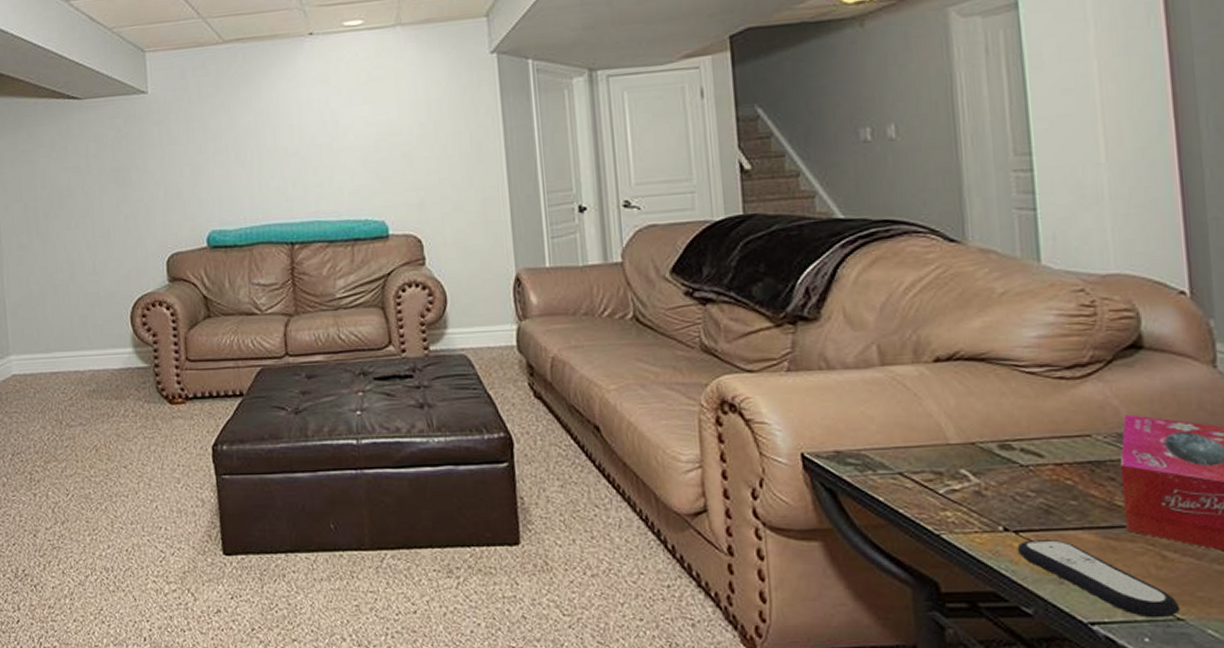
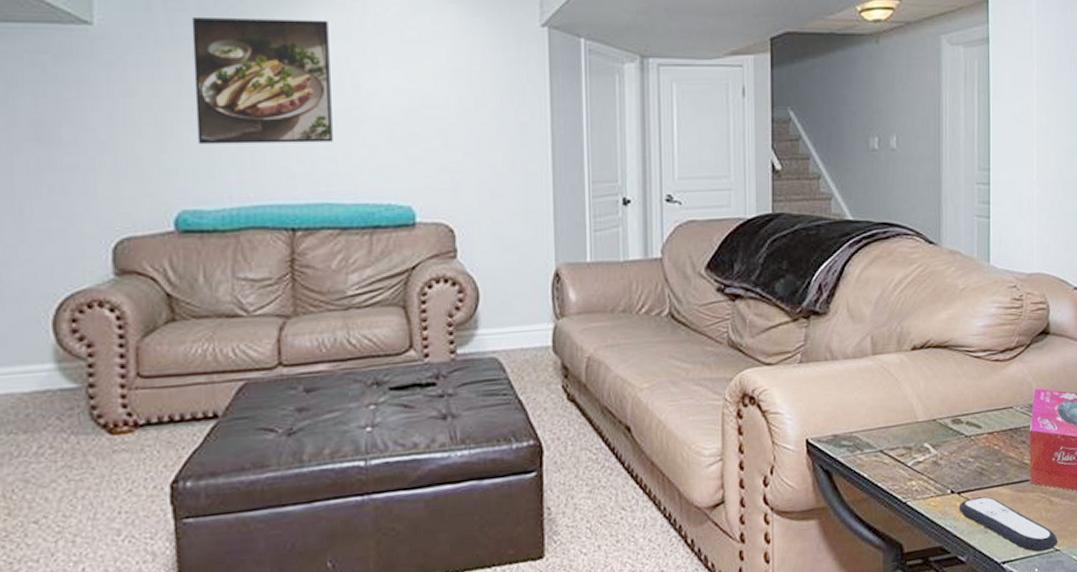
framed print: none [212,70,319,178] -> present [191,16,333,145]

